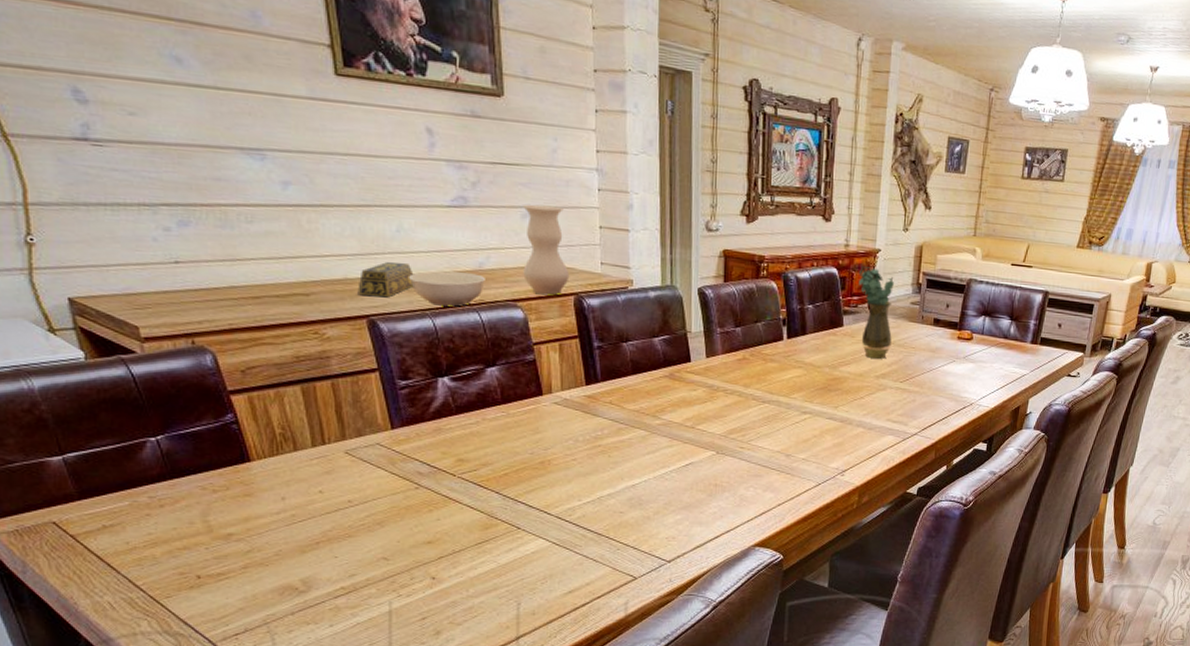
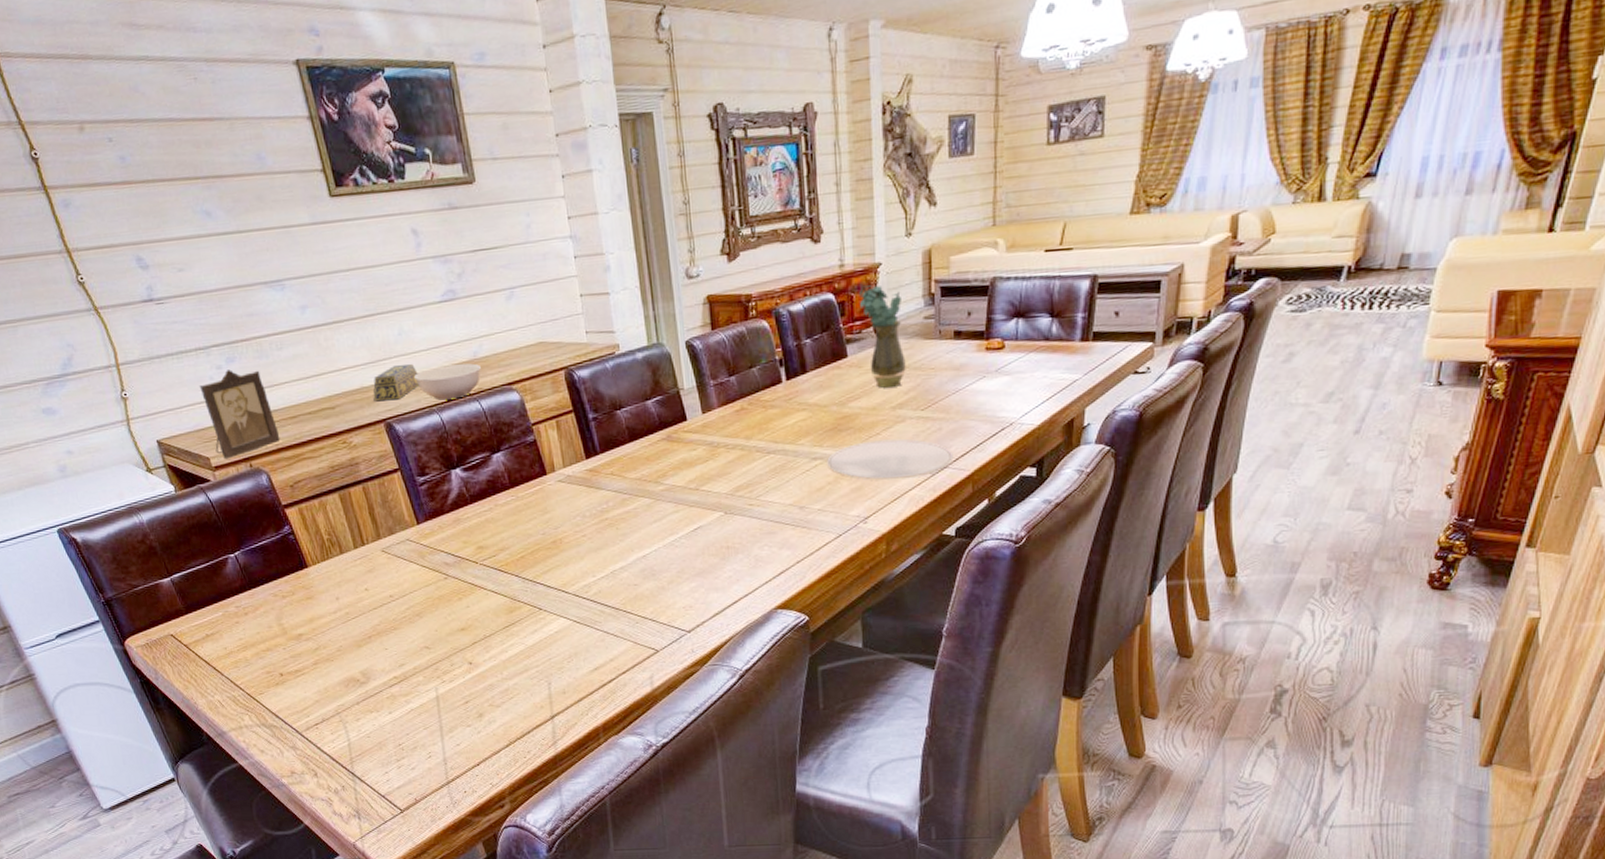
photo frame: none [137,234,236,332] -> present [199,370,281,460]
vase: present [523,204,570,296] -> none [506,282,558,375]
plate: none [815,403,923,441] -> present [827,439,954,481]

